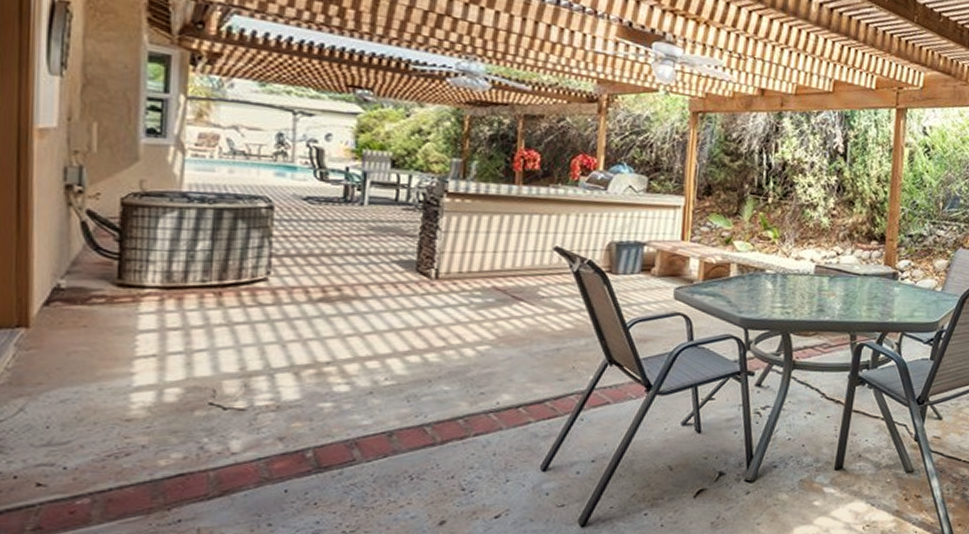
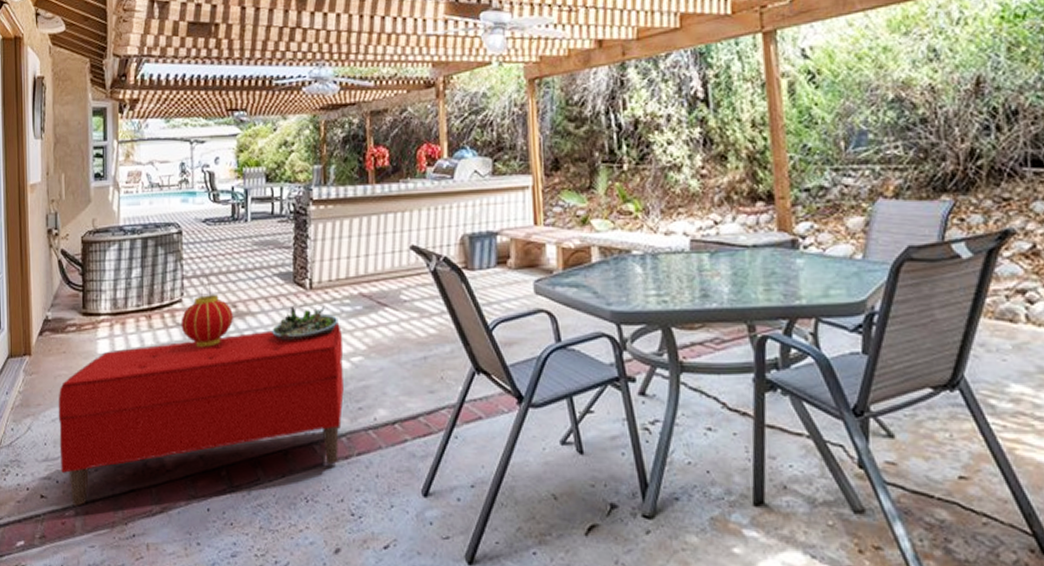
bench: none [70,313,470,494] -> present [58,322,344,506]
lantern: none [263,254,336,329] -> present [181,274,233,347]
succulent planter: none [384,295,466,328] -> present [272,305,338,341]

